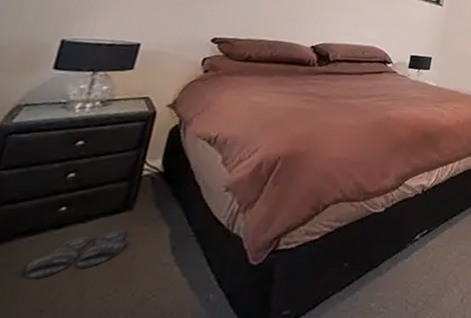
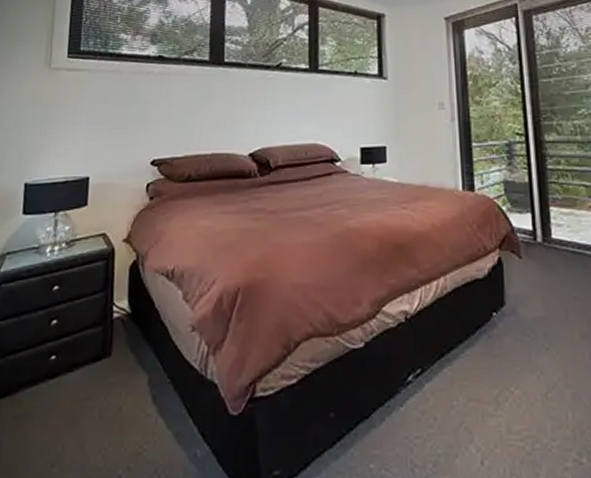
slippers: present [23,230,130,279] -> none [32,378,114,431]

